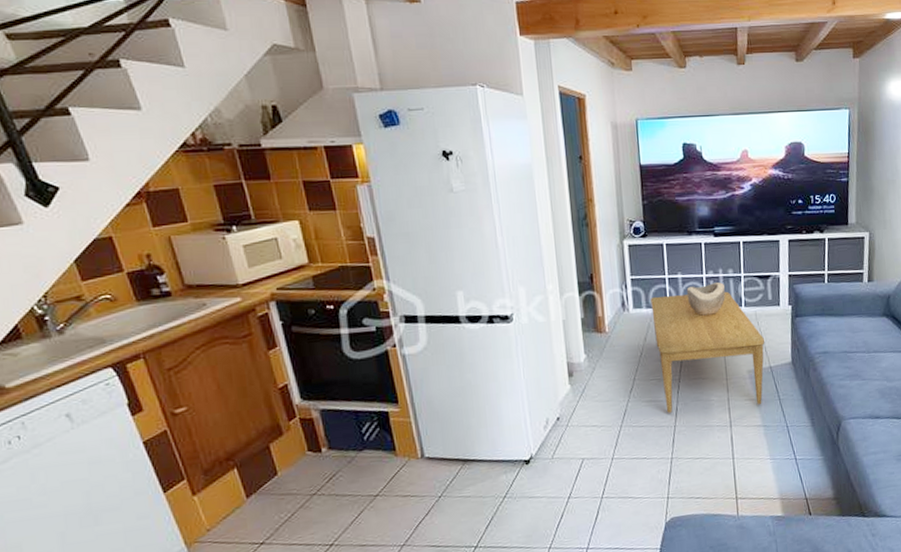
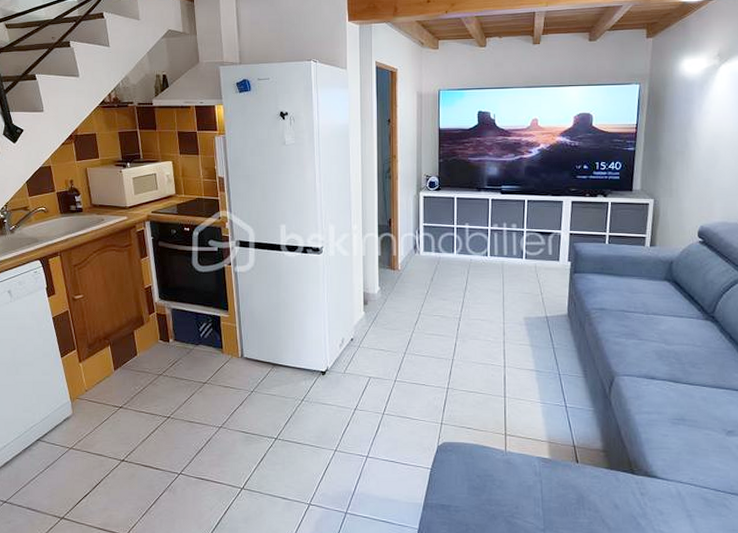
coffee table: present [650,291,764,413] -> none [439,242,542,351]
decorative bowl: present [686,282,725,316] -> none [472,235,508,263]

